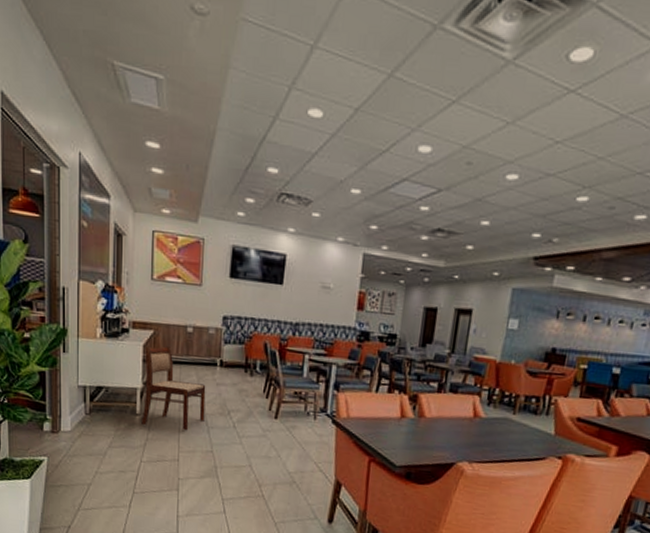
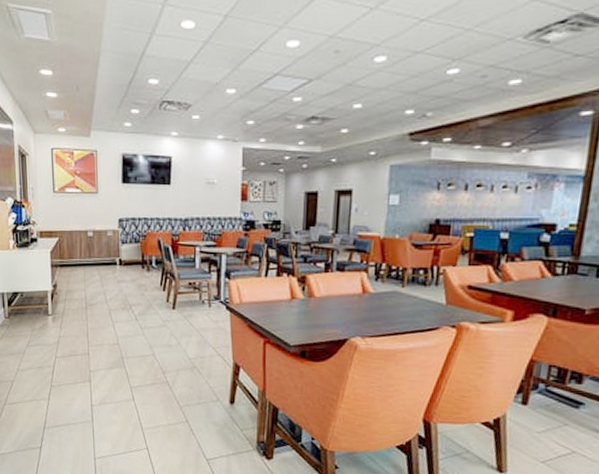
dining chair: present [141,345,206,431] -> none [52,250,109,326]

